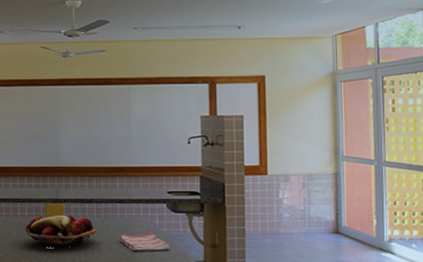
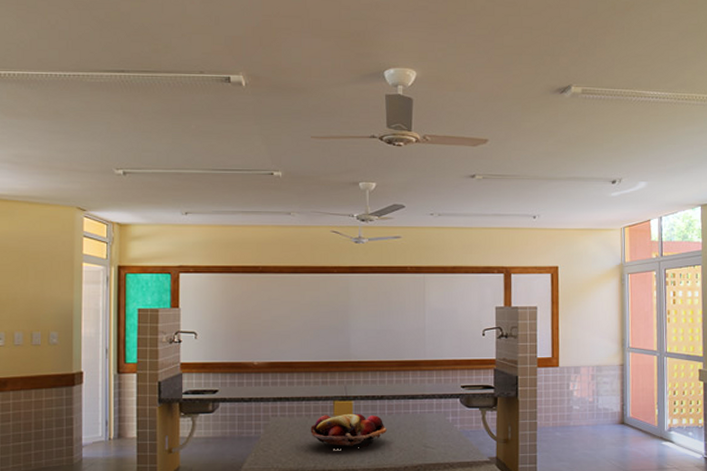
dish towel: present [119,232,171,252] -> none [411,429,463,450]

